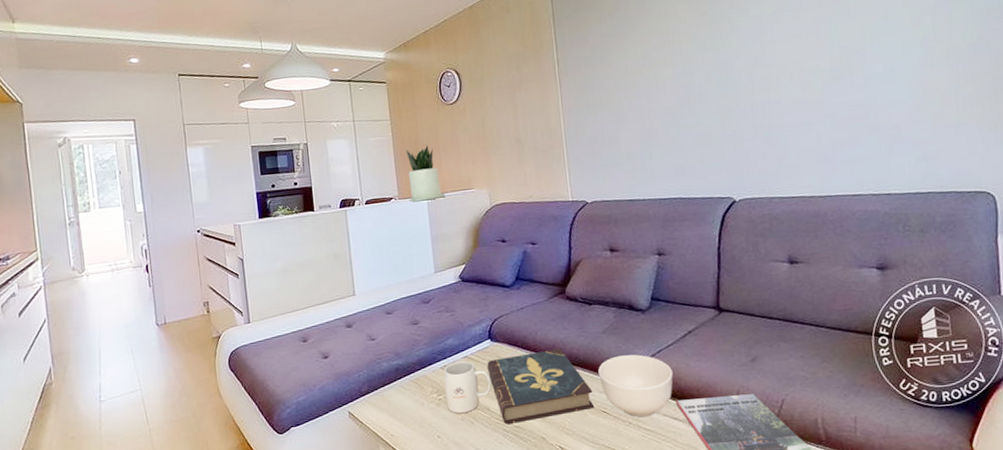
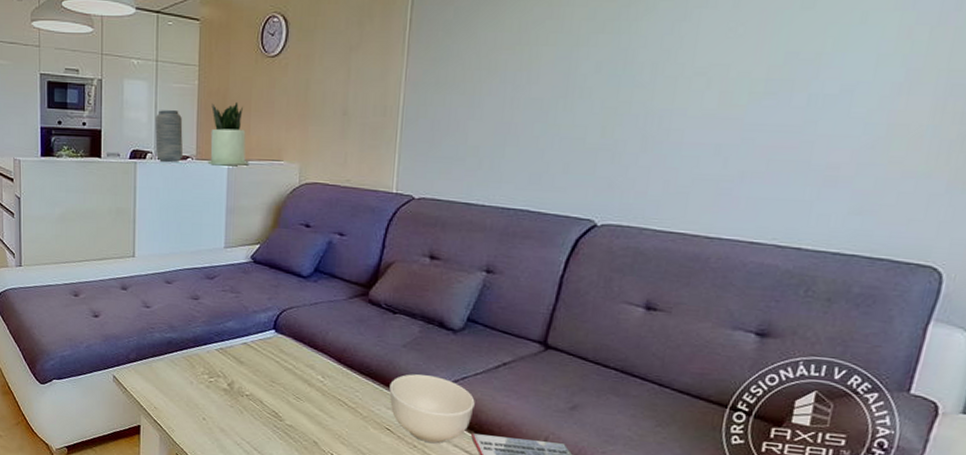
vase: none [359,160,387,207] -> present [155,110,183,163]
mug: present [443,360,492,414] -> none [217,346,269,401]
book: present [487,349,595,424] -> none [267,351,380,424]

